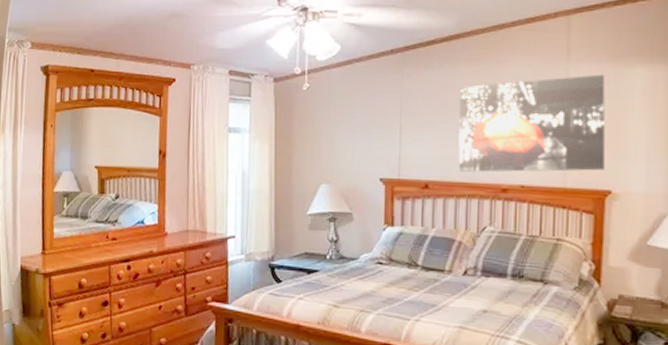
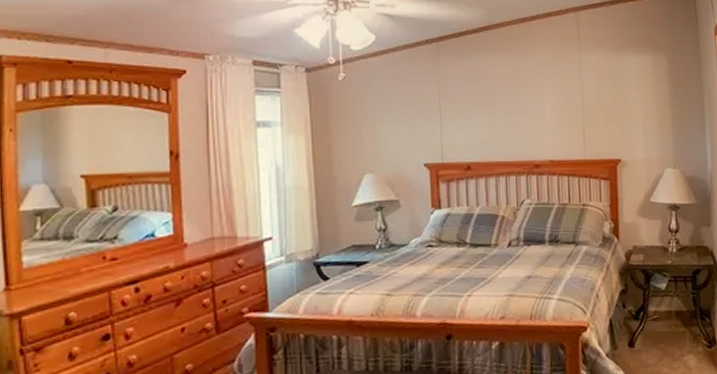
wall art: present [458,74,606,172] -> none [491,62,615,152]

